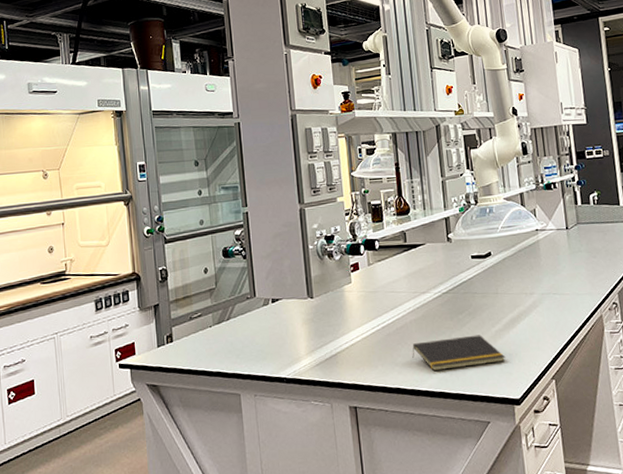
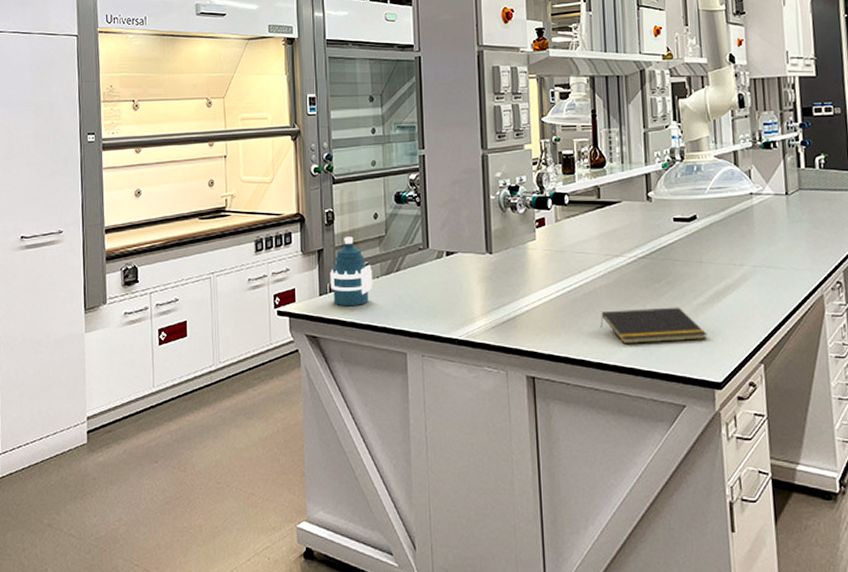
water bottle: none [166,291,207,356] -> present [330,236,373,307]

